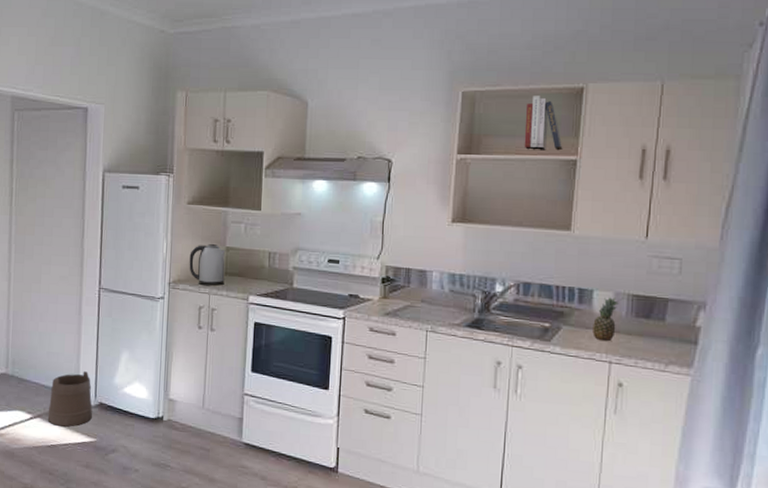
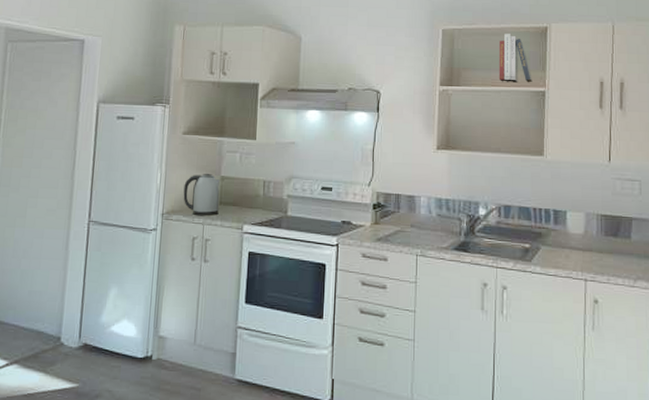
bucket: present [47,370,93,427] -> none [25,309,76,372]
fruit: present [593,297,619,342] -> none [568,217,589,260]

